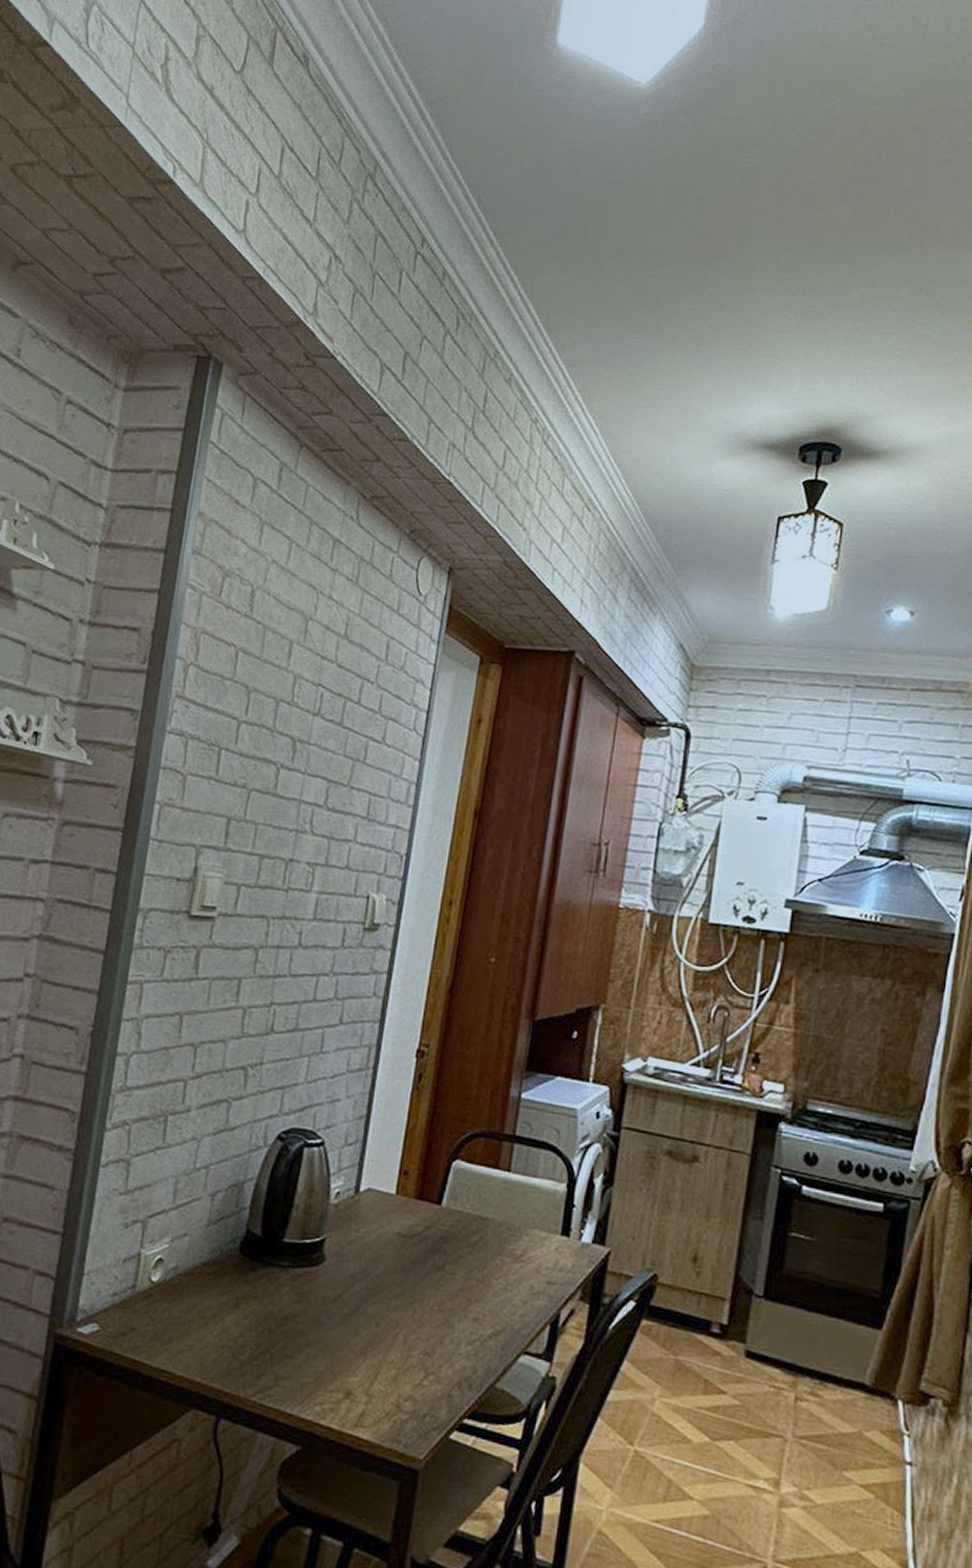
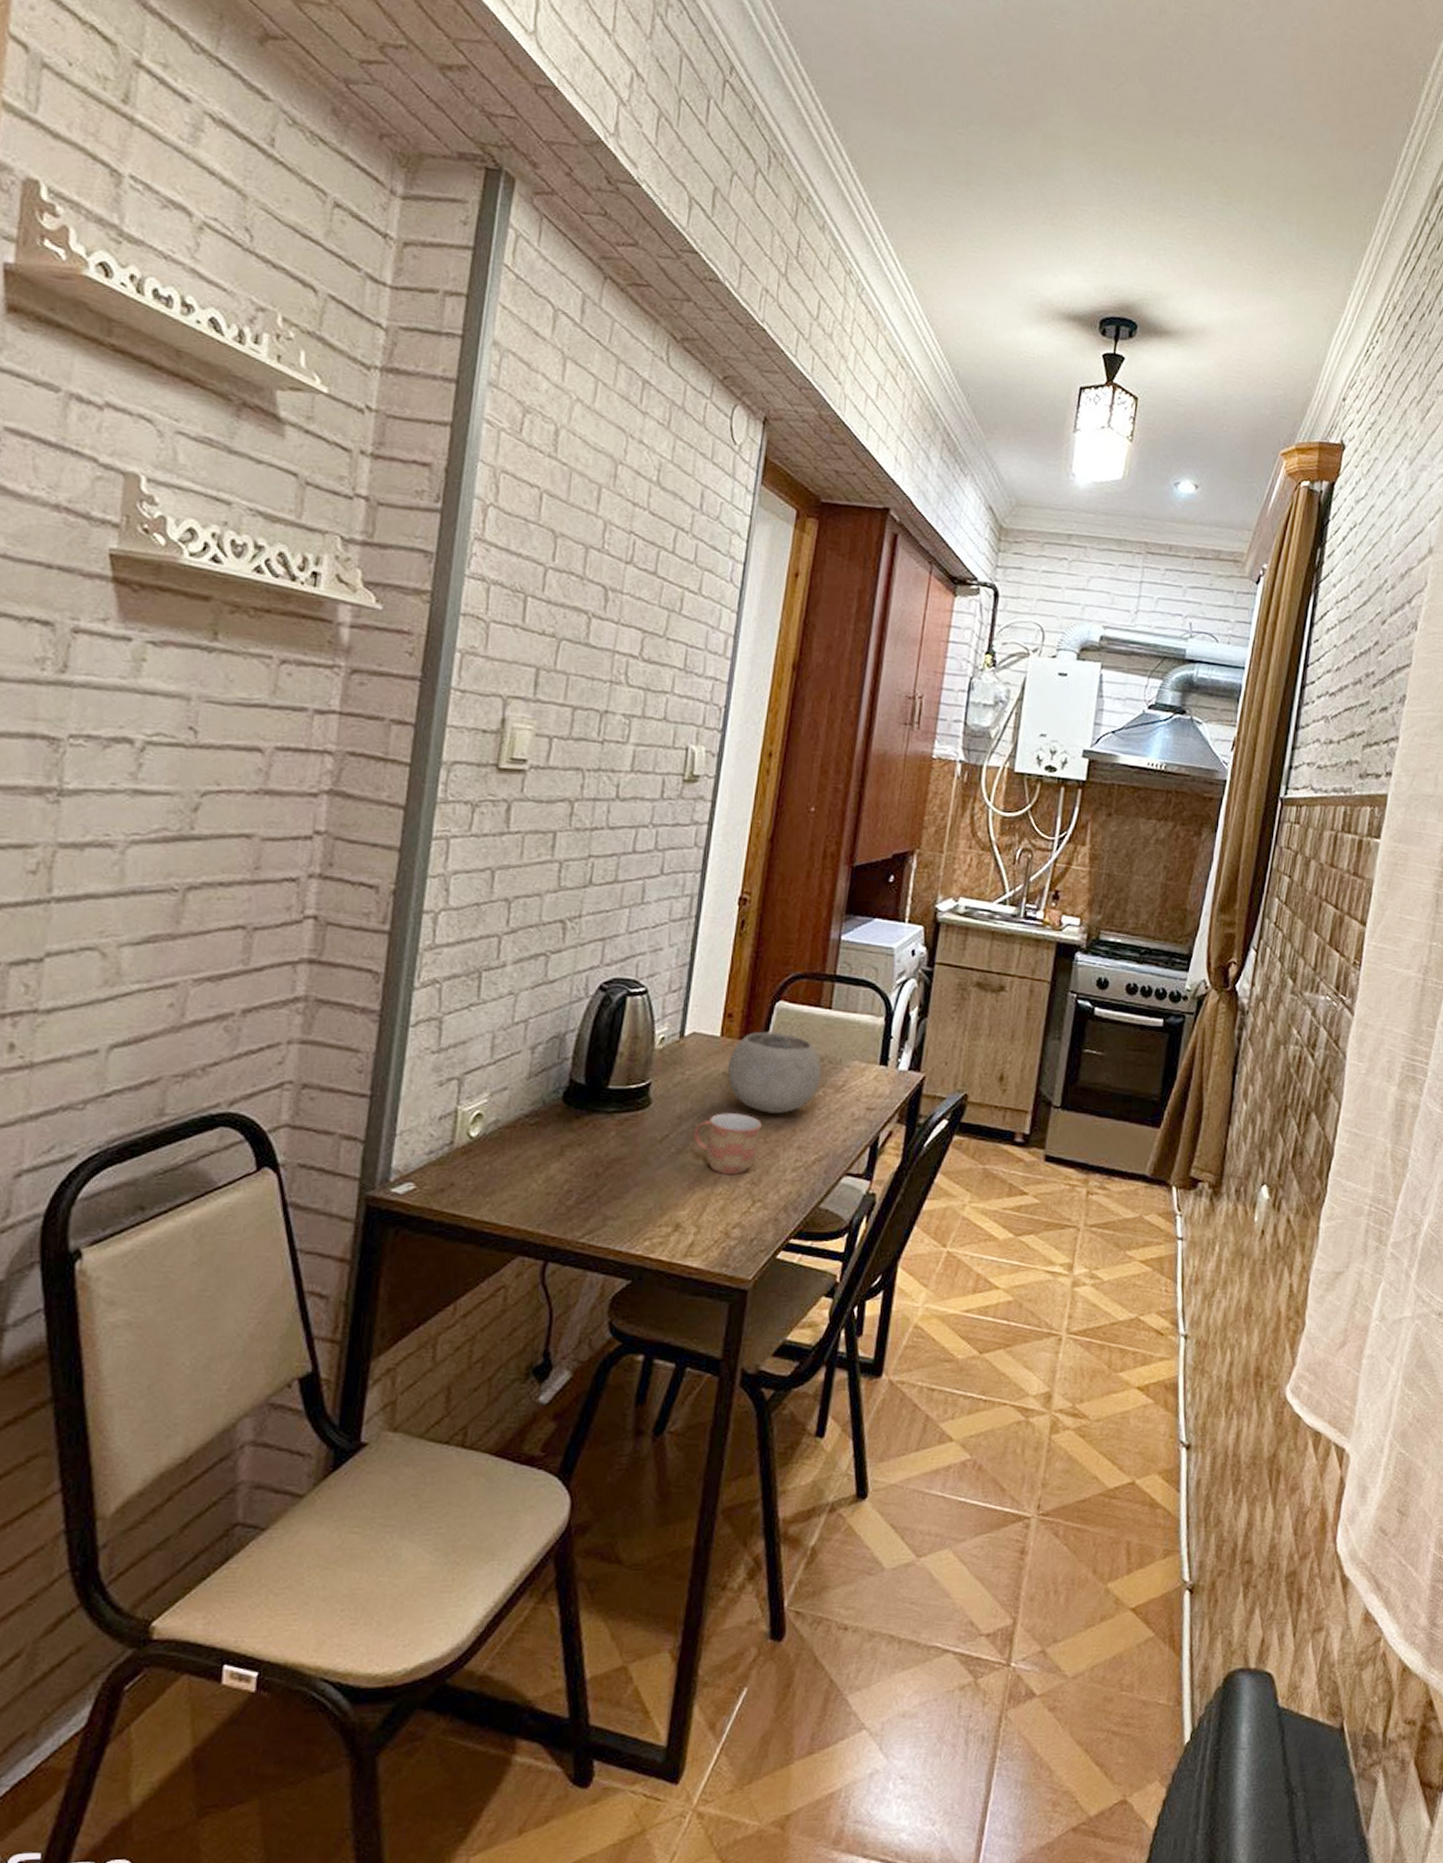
mug: none [366,1275,436,1343] -> present [693,1113,762,1174]
bowl: none [402,1190,500,1281] -> present [727,1031,822,1114]

